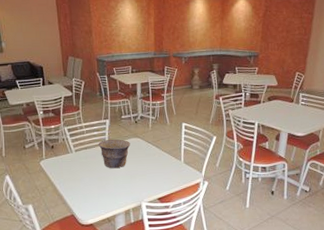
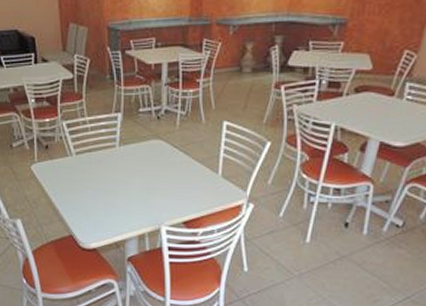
bowl: present [98,139,130,168] -> none [106,141,149,178]

